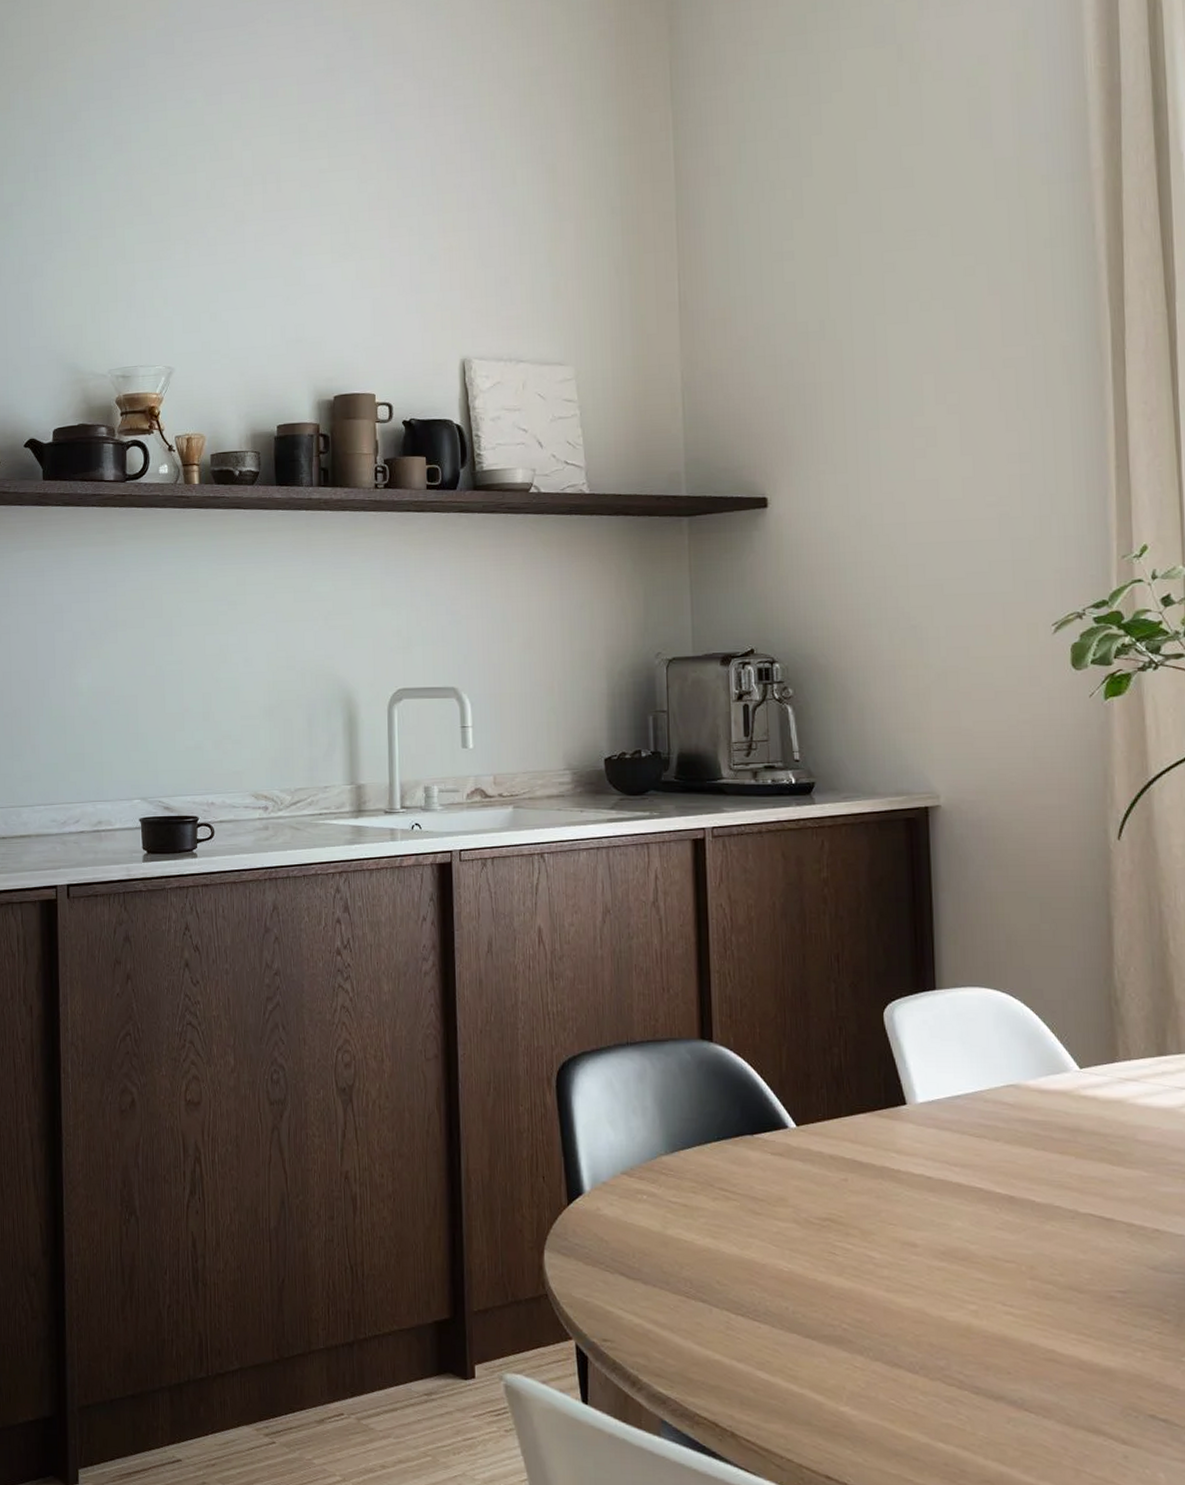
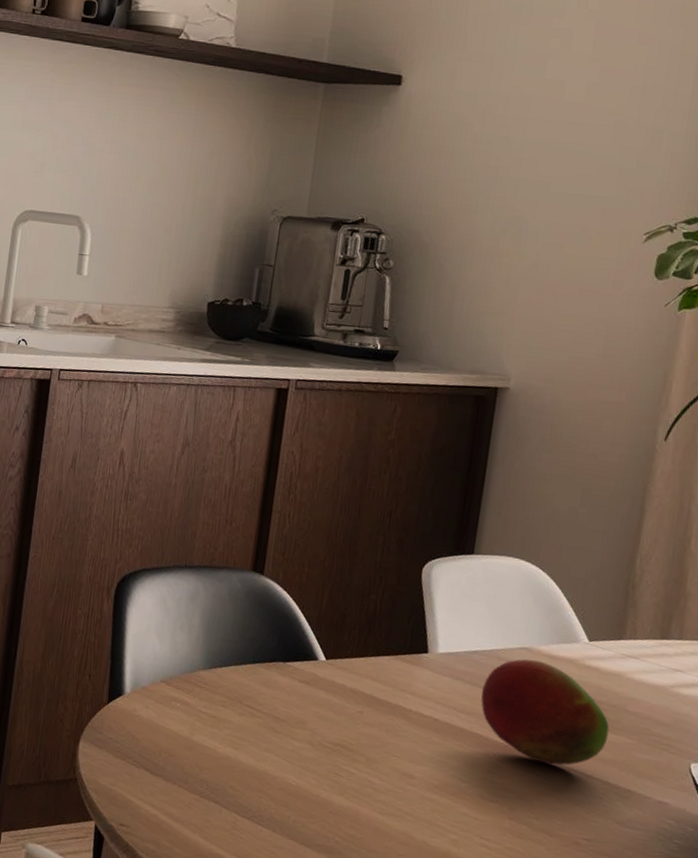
fruit: none [972,1097,1122,1212] -> present [481,659,610,766]

